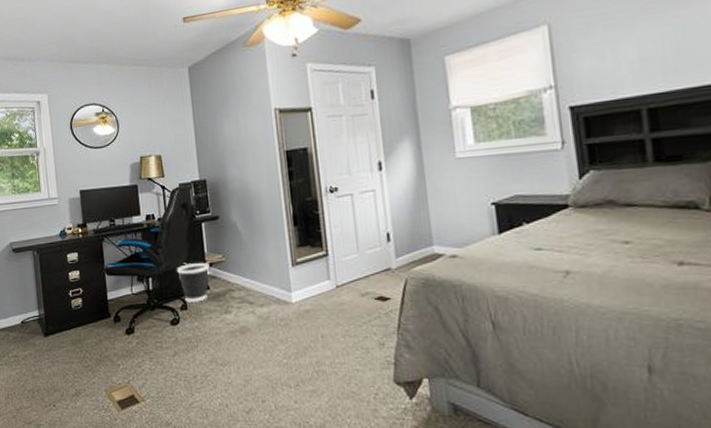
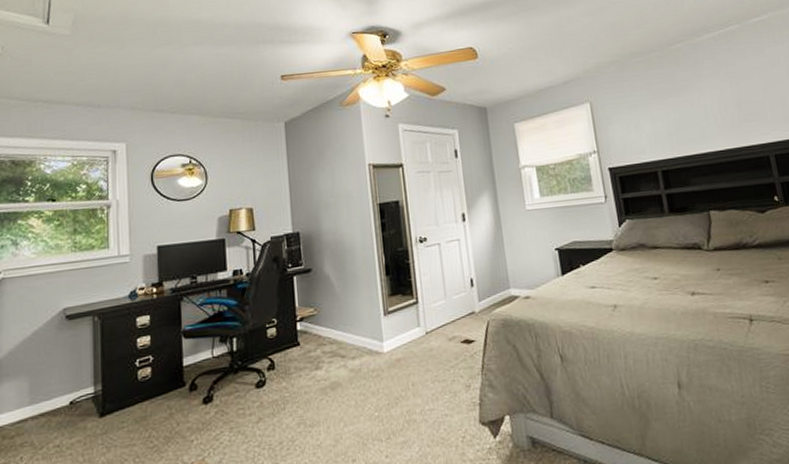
wastebasket: present [177,263,210,302] -> none [265,317,301,362]

